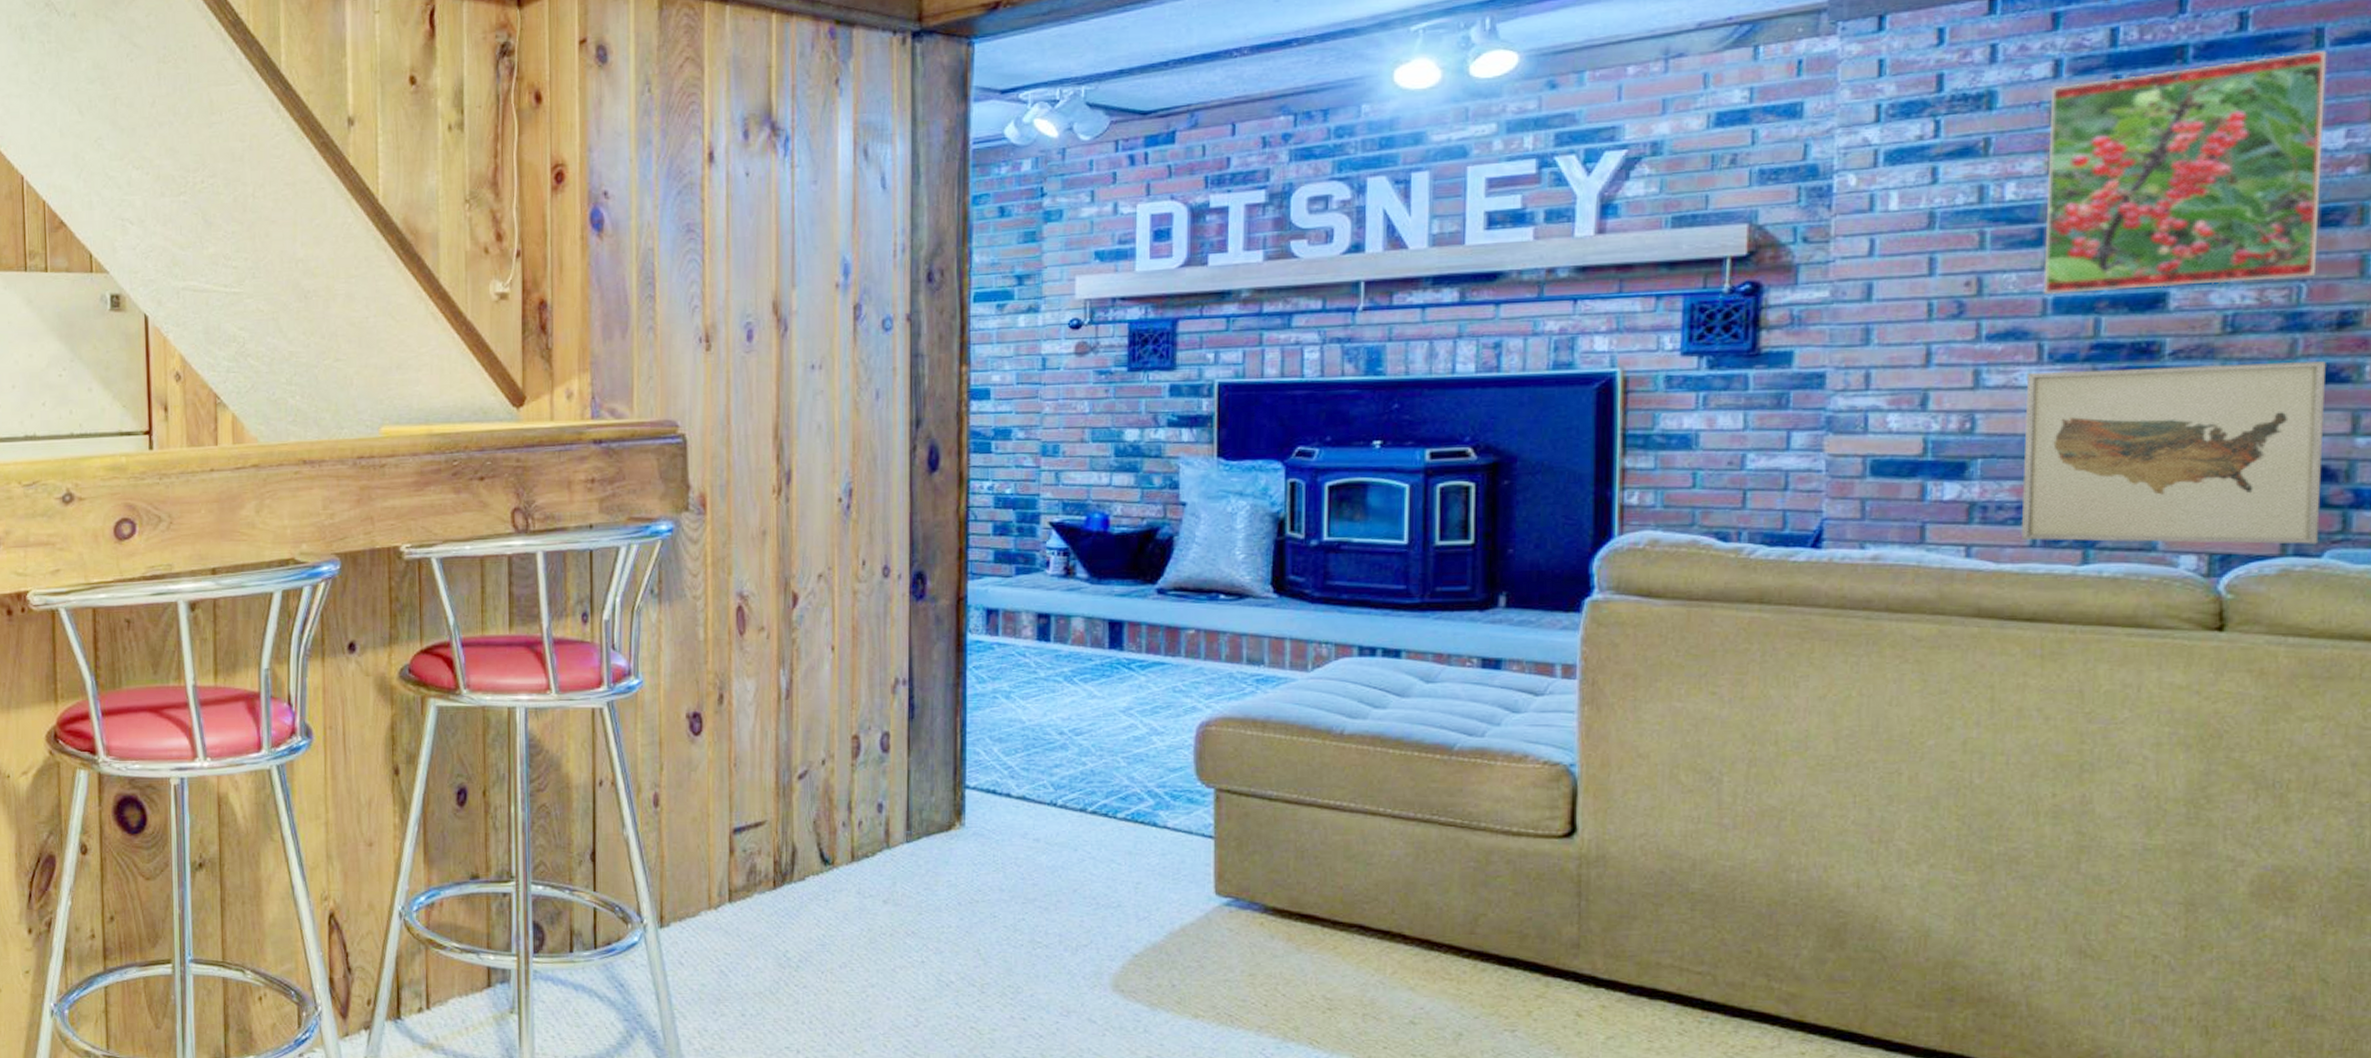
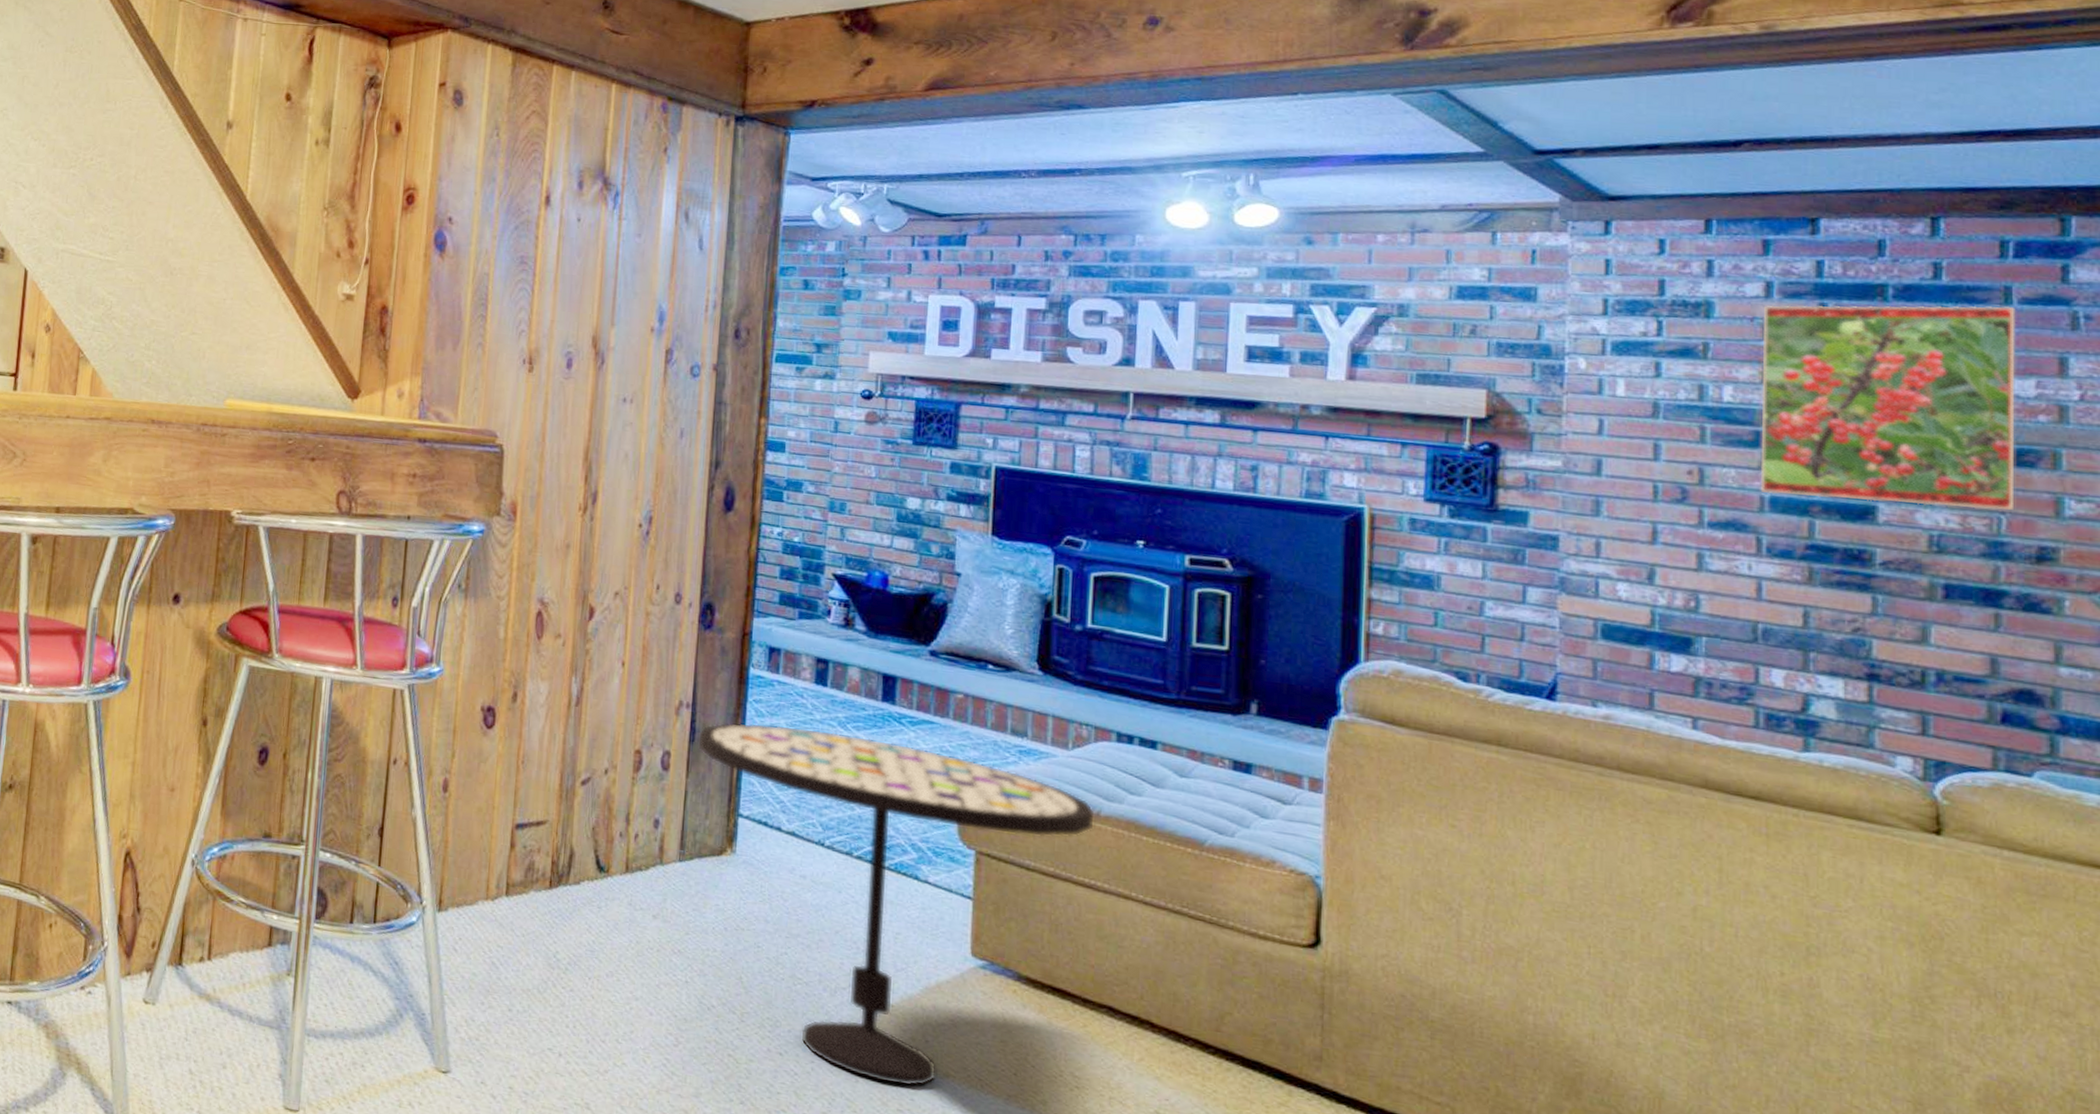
side table: none [917,687,1339,1033] -> present [697,722,1096,1087]
wall art: present [2022,361,2326,544] -> none [1745,563,2029,764]

